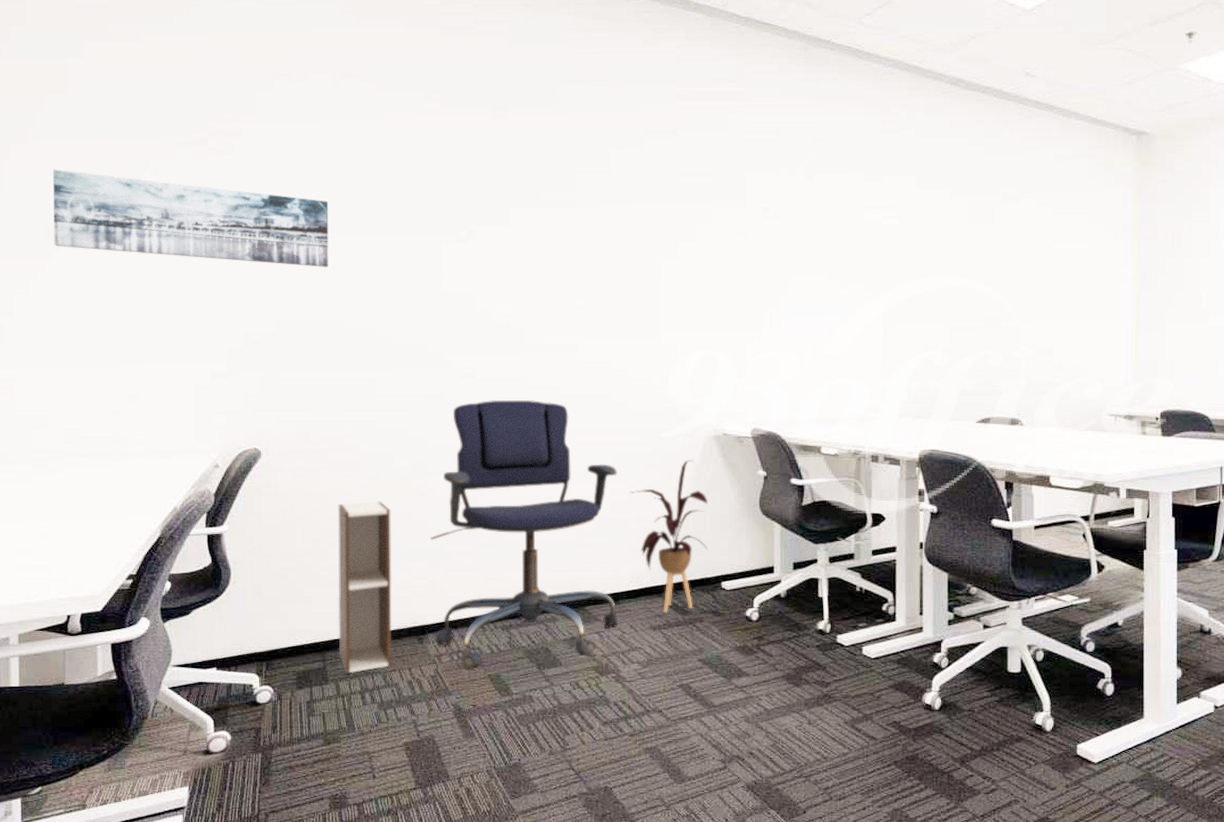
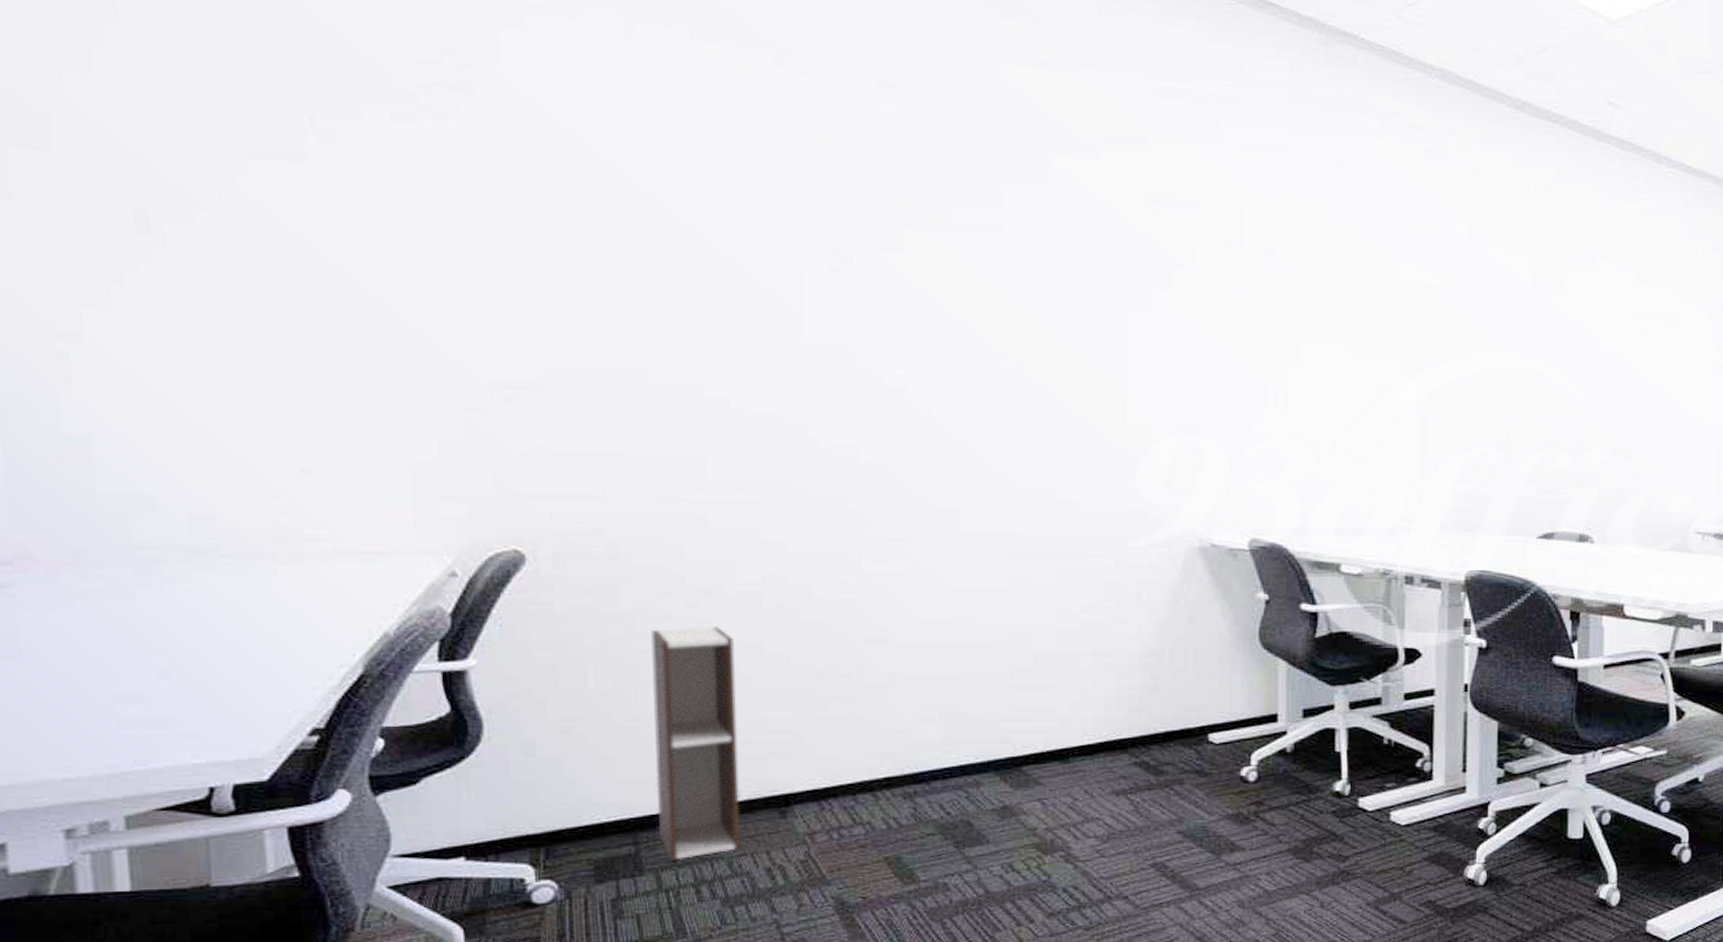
wall art: present [53,169,329,267] -> none [143,119,625,296]
office chair: present [429,399,618,671] -> none [793,491,1067,853]
house plant: present [630,460,708,613] -> none [1083,577,1190,773]

